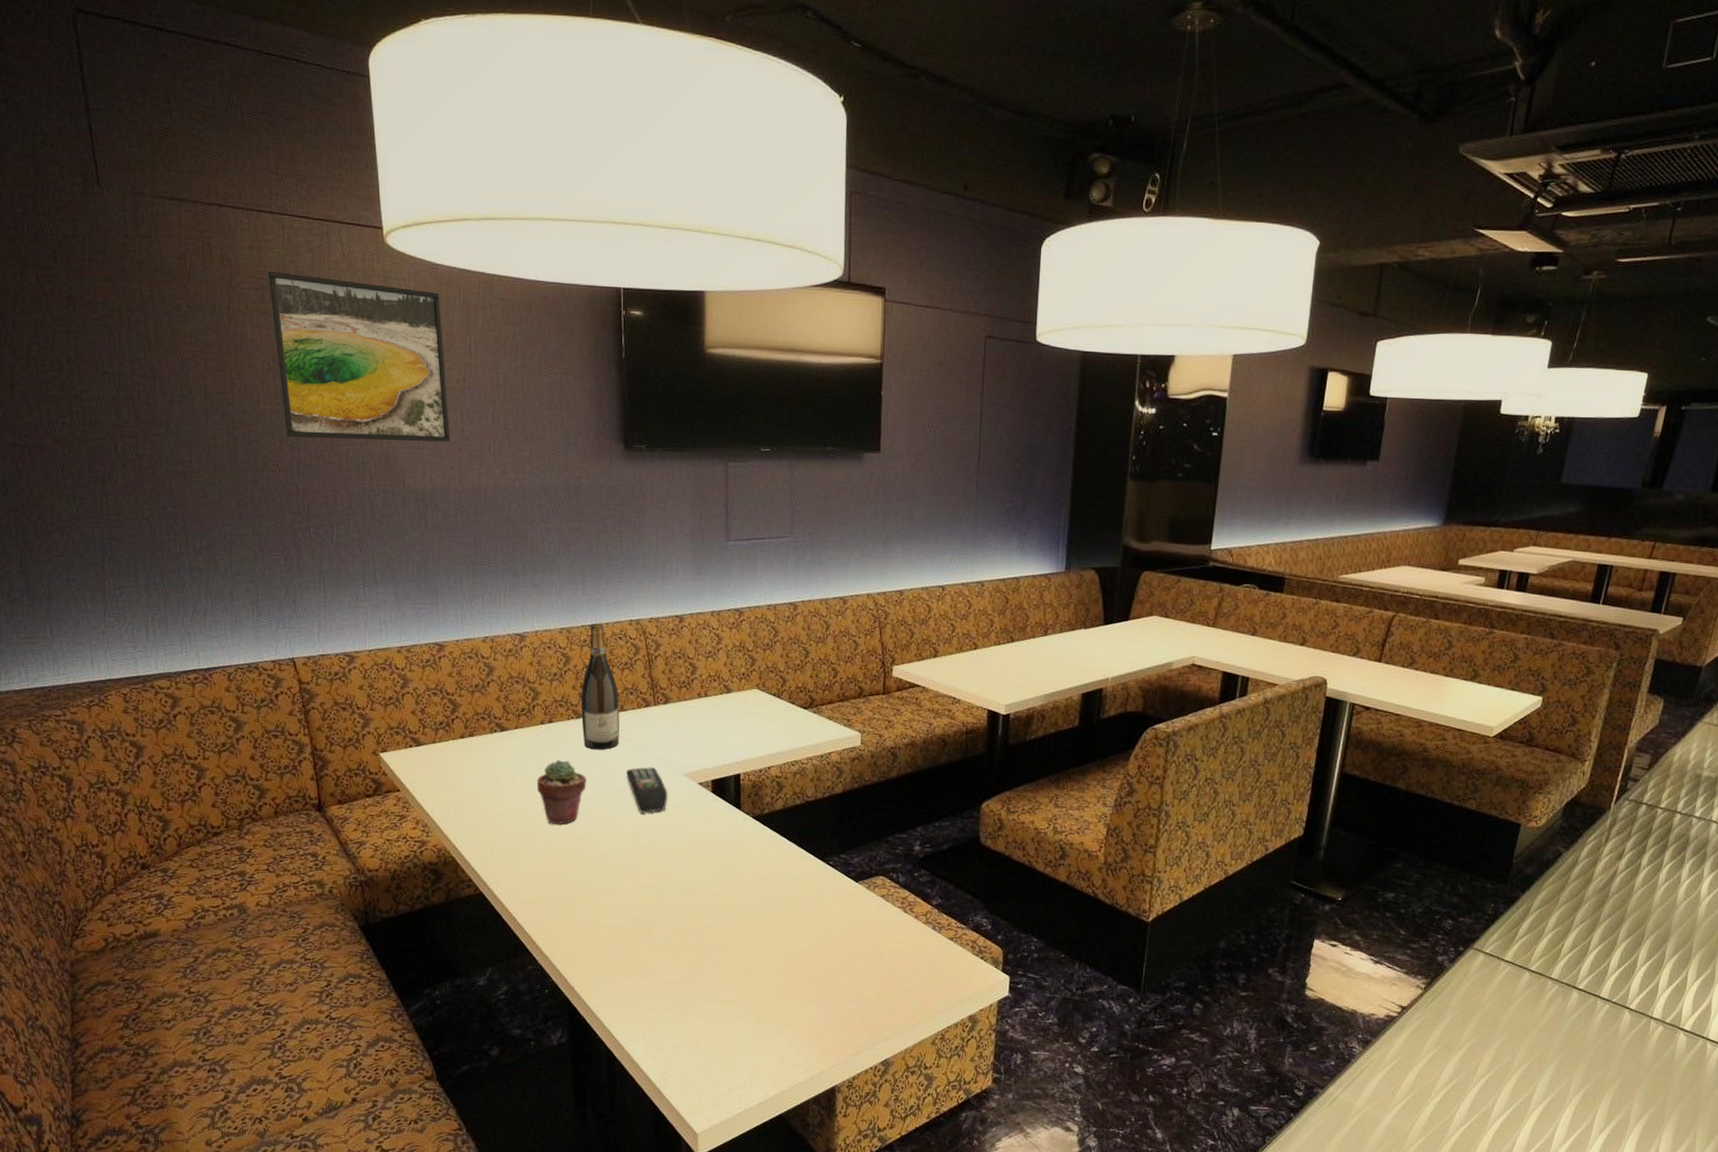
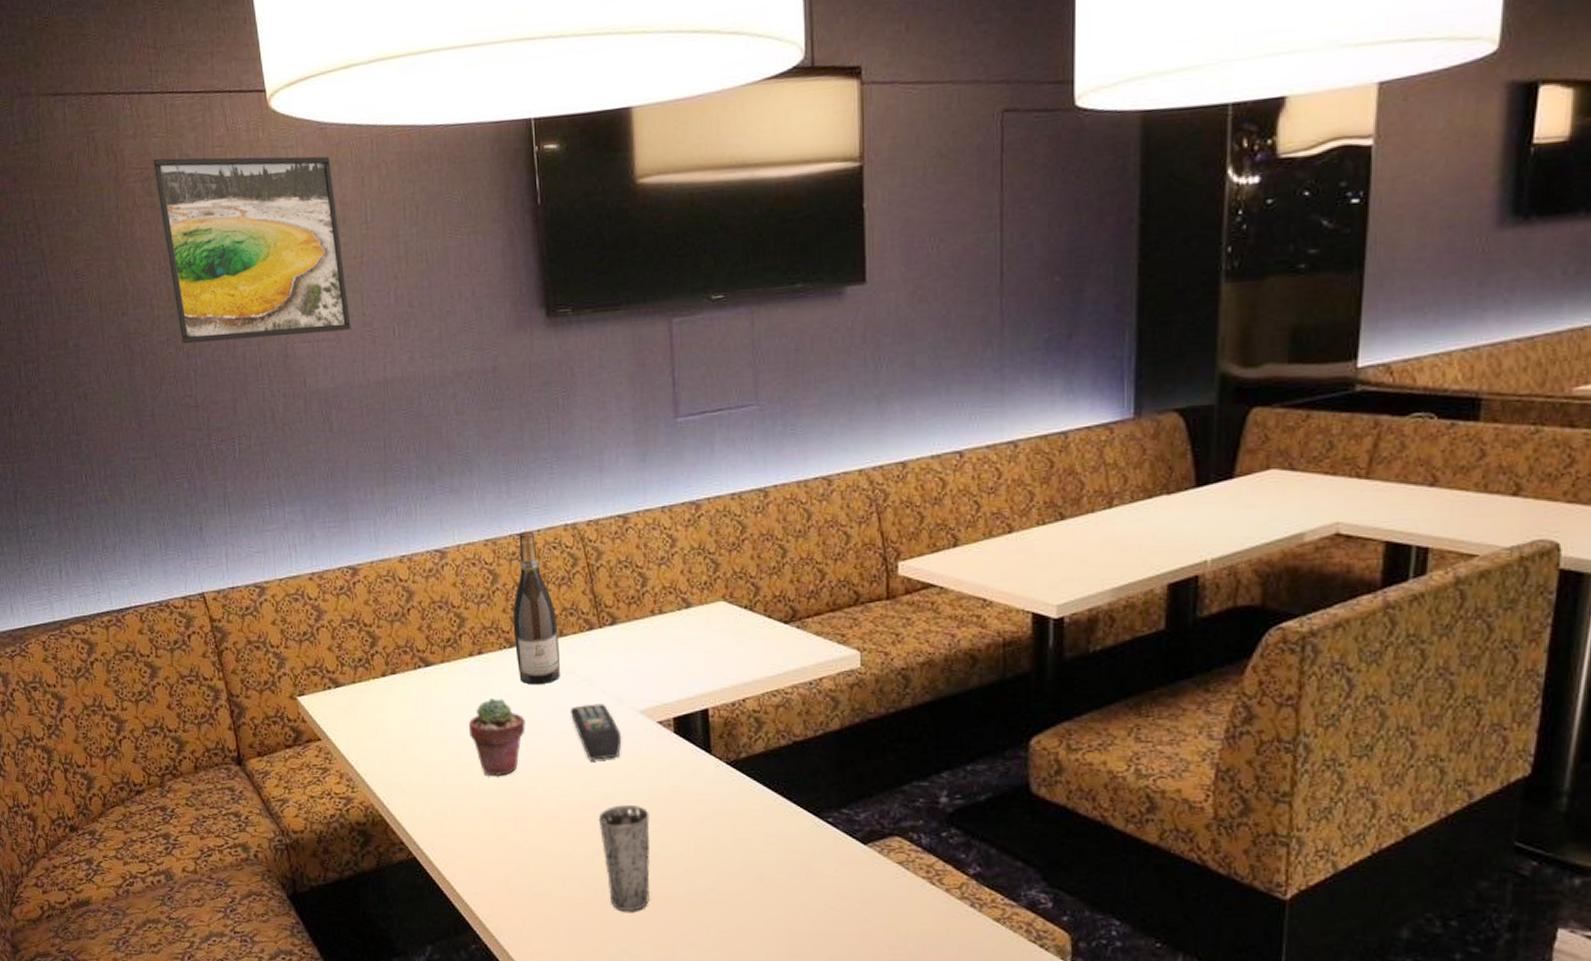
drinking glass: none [645,849,688,936] -> present [598,804,650,911]

